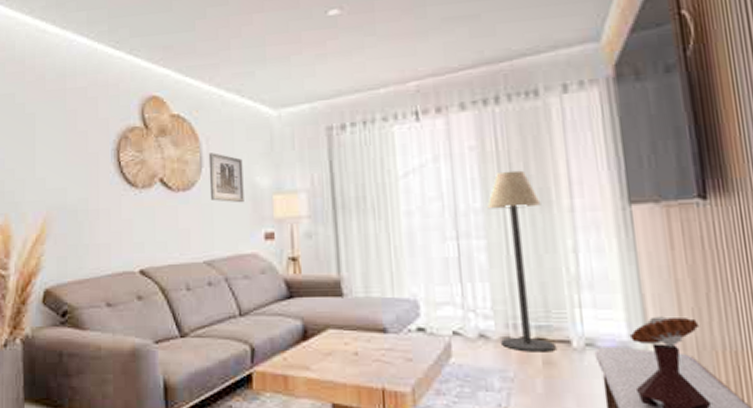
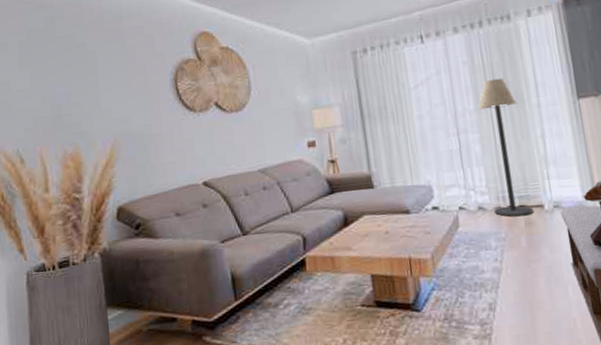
wall art: present [208,153,244,203] -> none [255,78,289,119]

